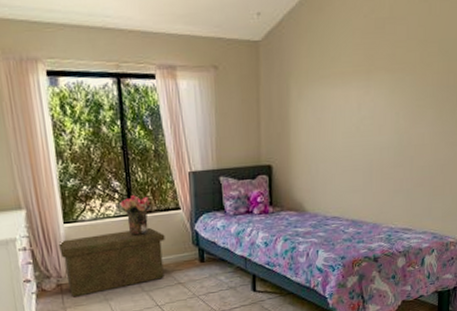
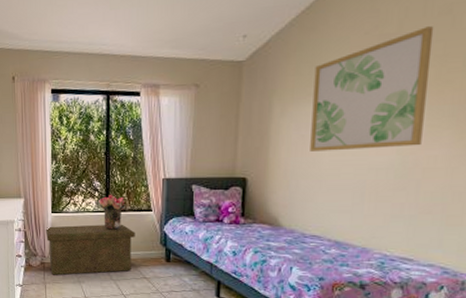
wall art: none [325,12,417,135] -> present [310,26,434,151]

